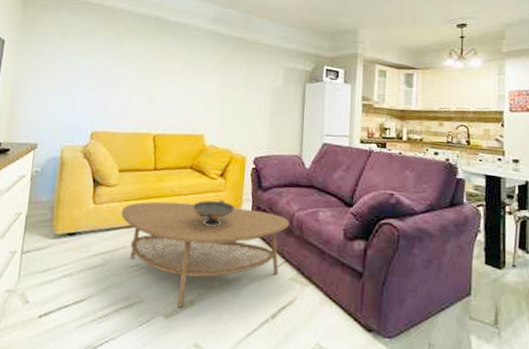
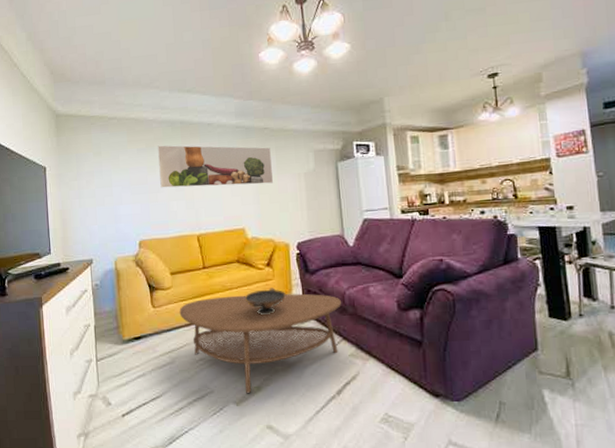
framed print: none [124,38,242,94] -> present [158,145,273,188]

